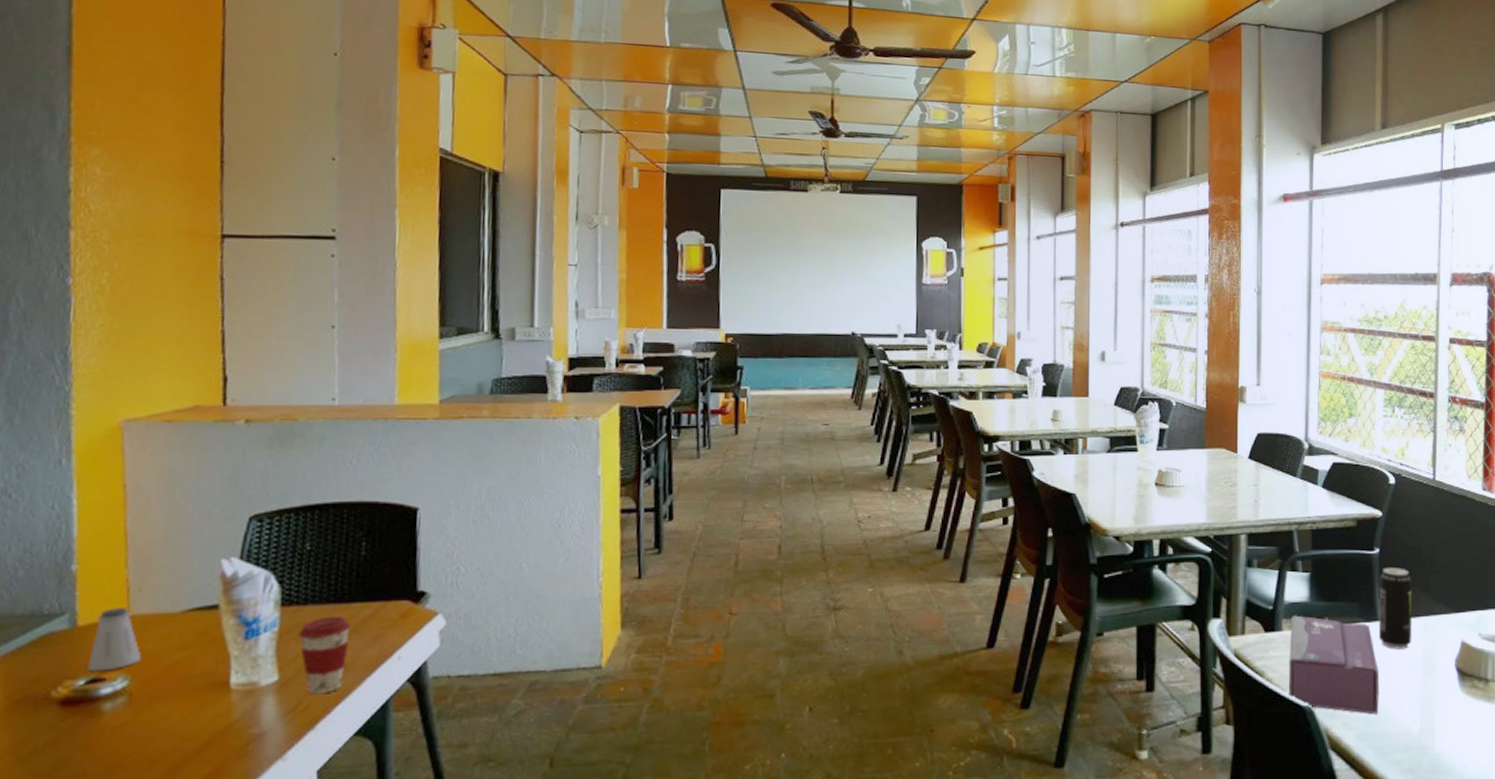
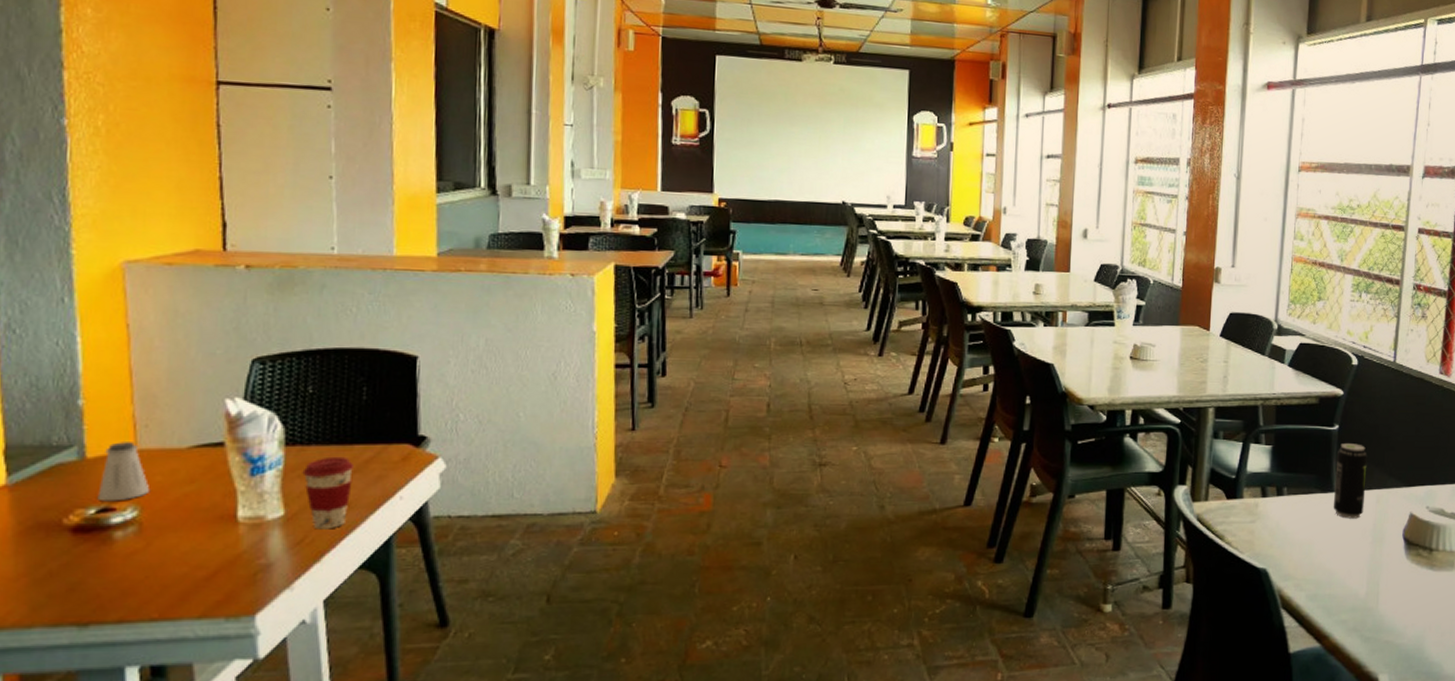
tissue box: present [1288,615,1379,715] -> none [1245,484,1331,578]

